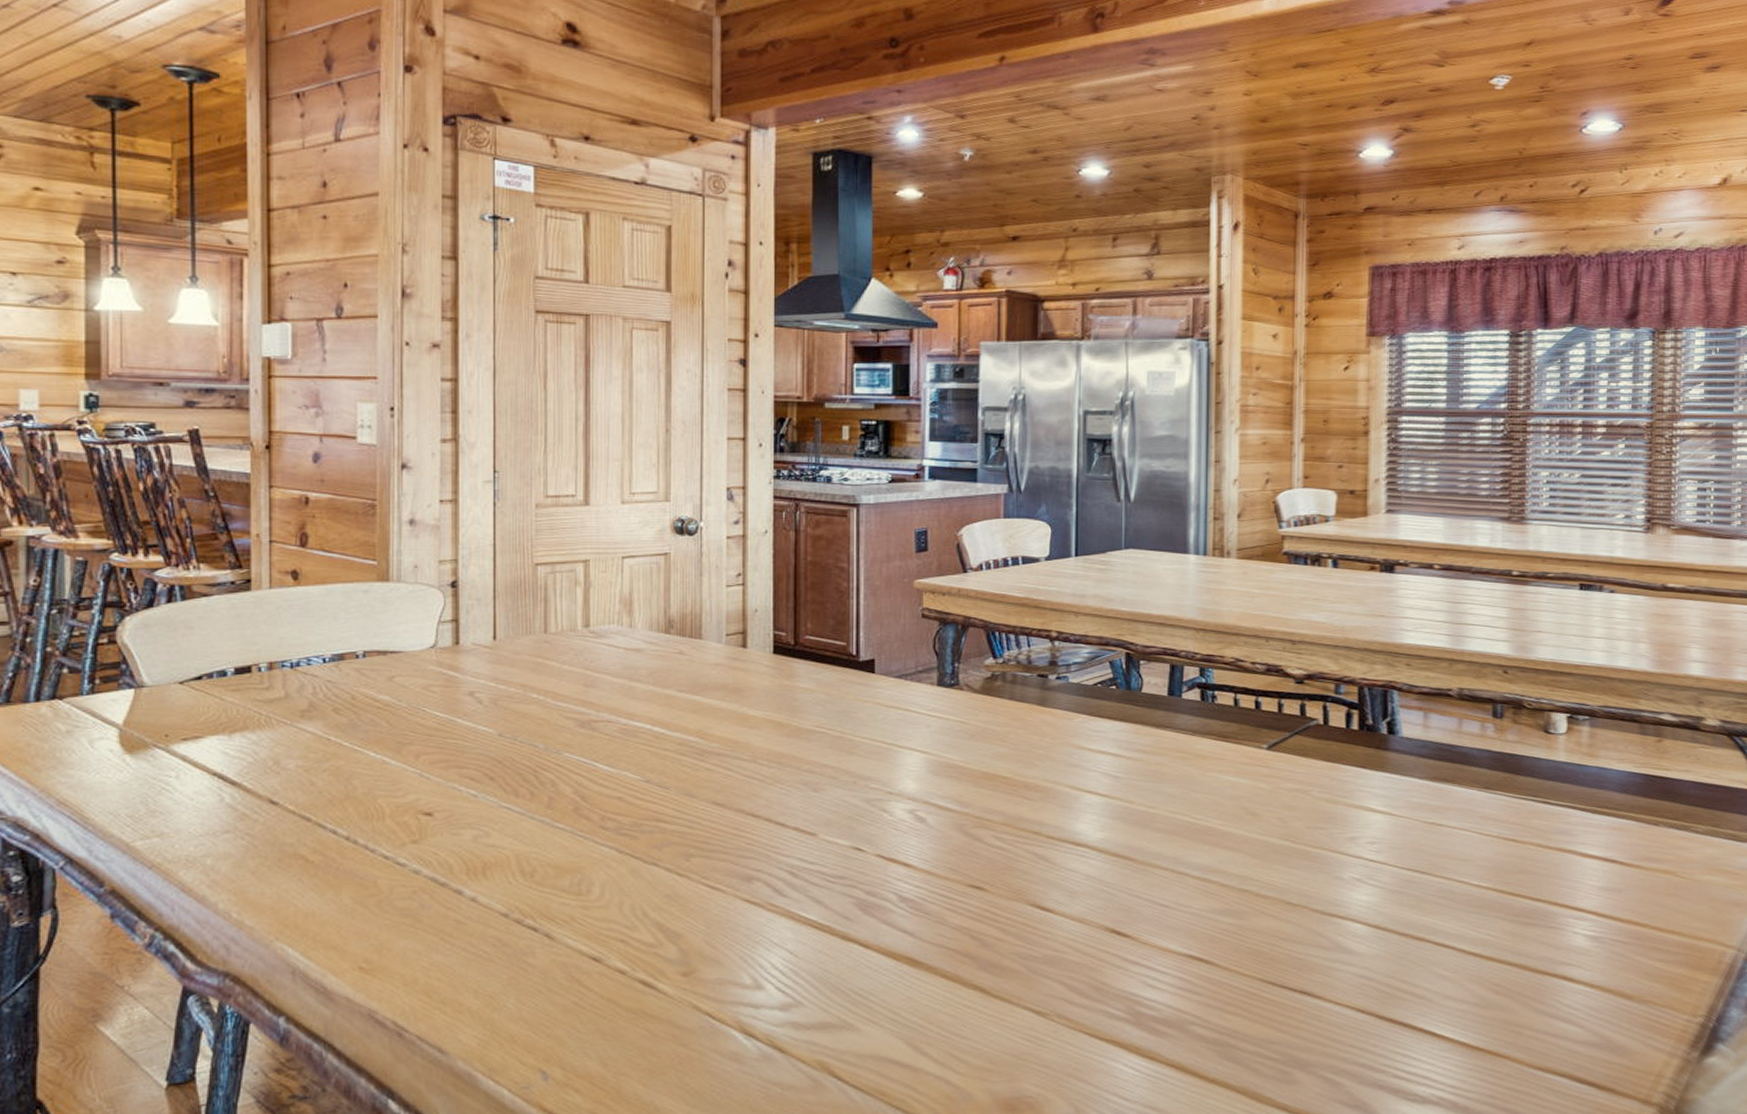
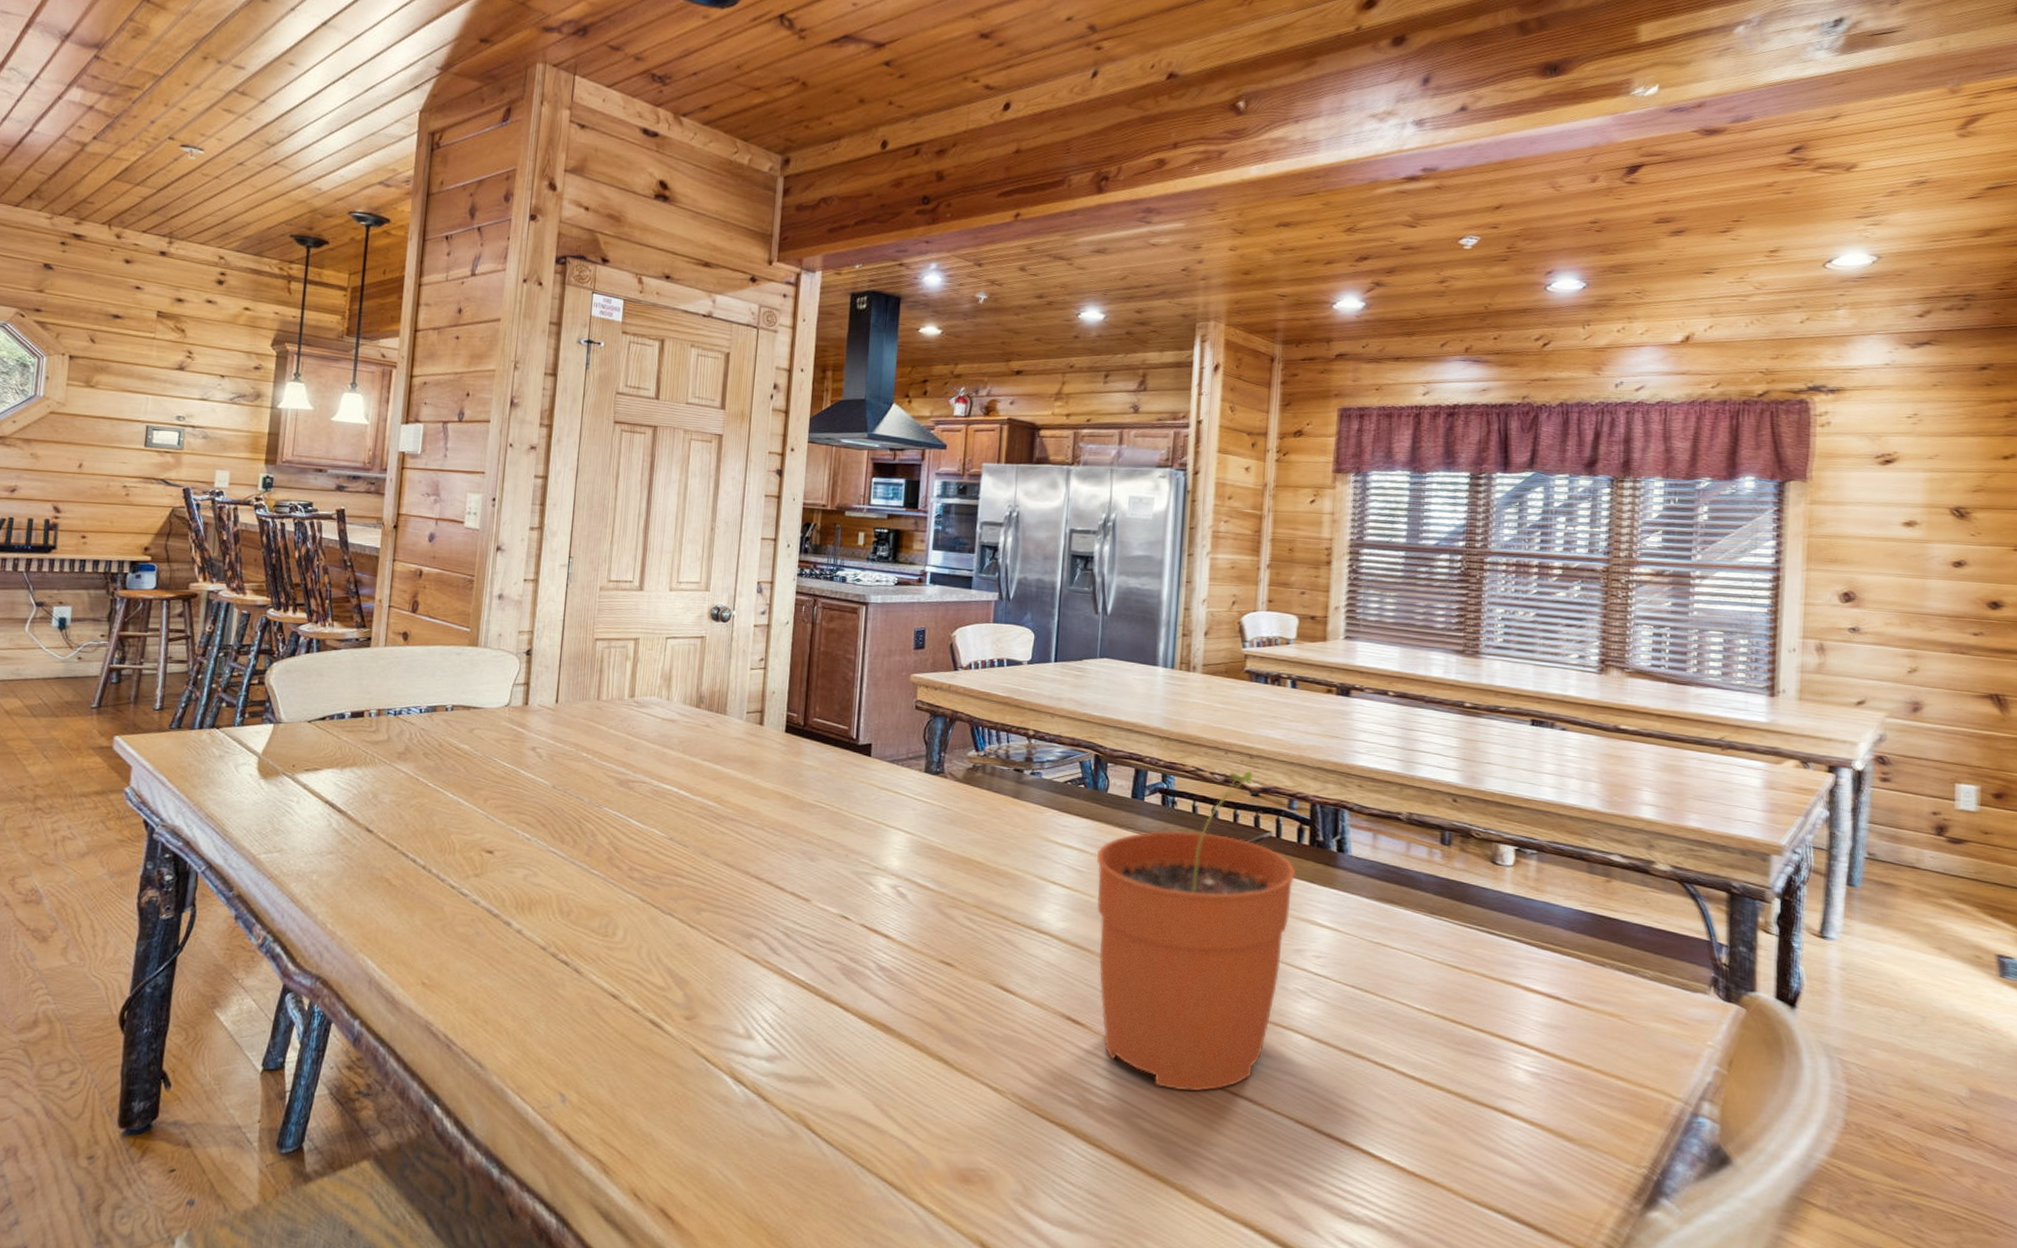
plant pot: none [1133,657,1346,993] -> present [1096,770,1296,1091]

